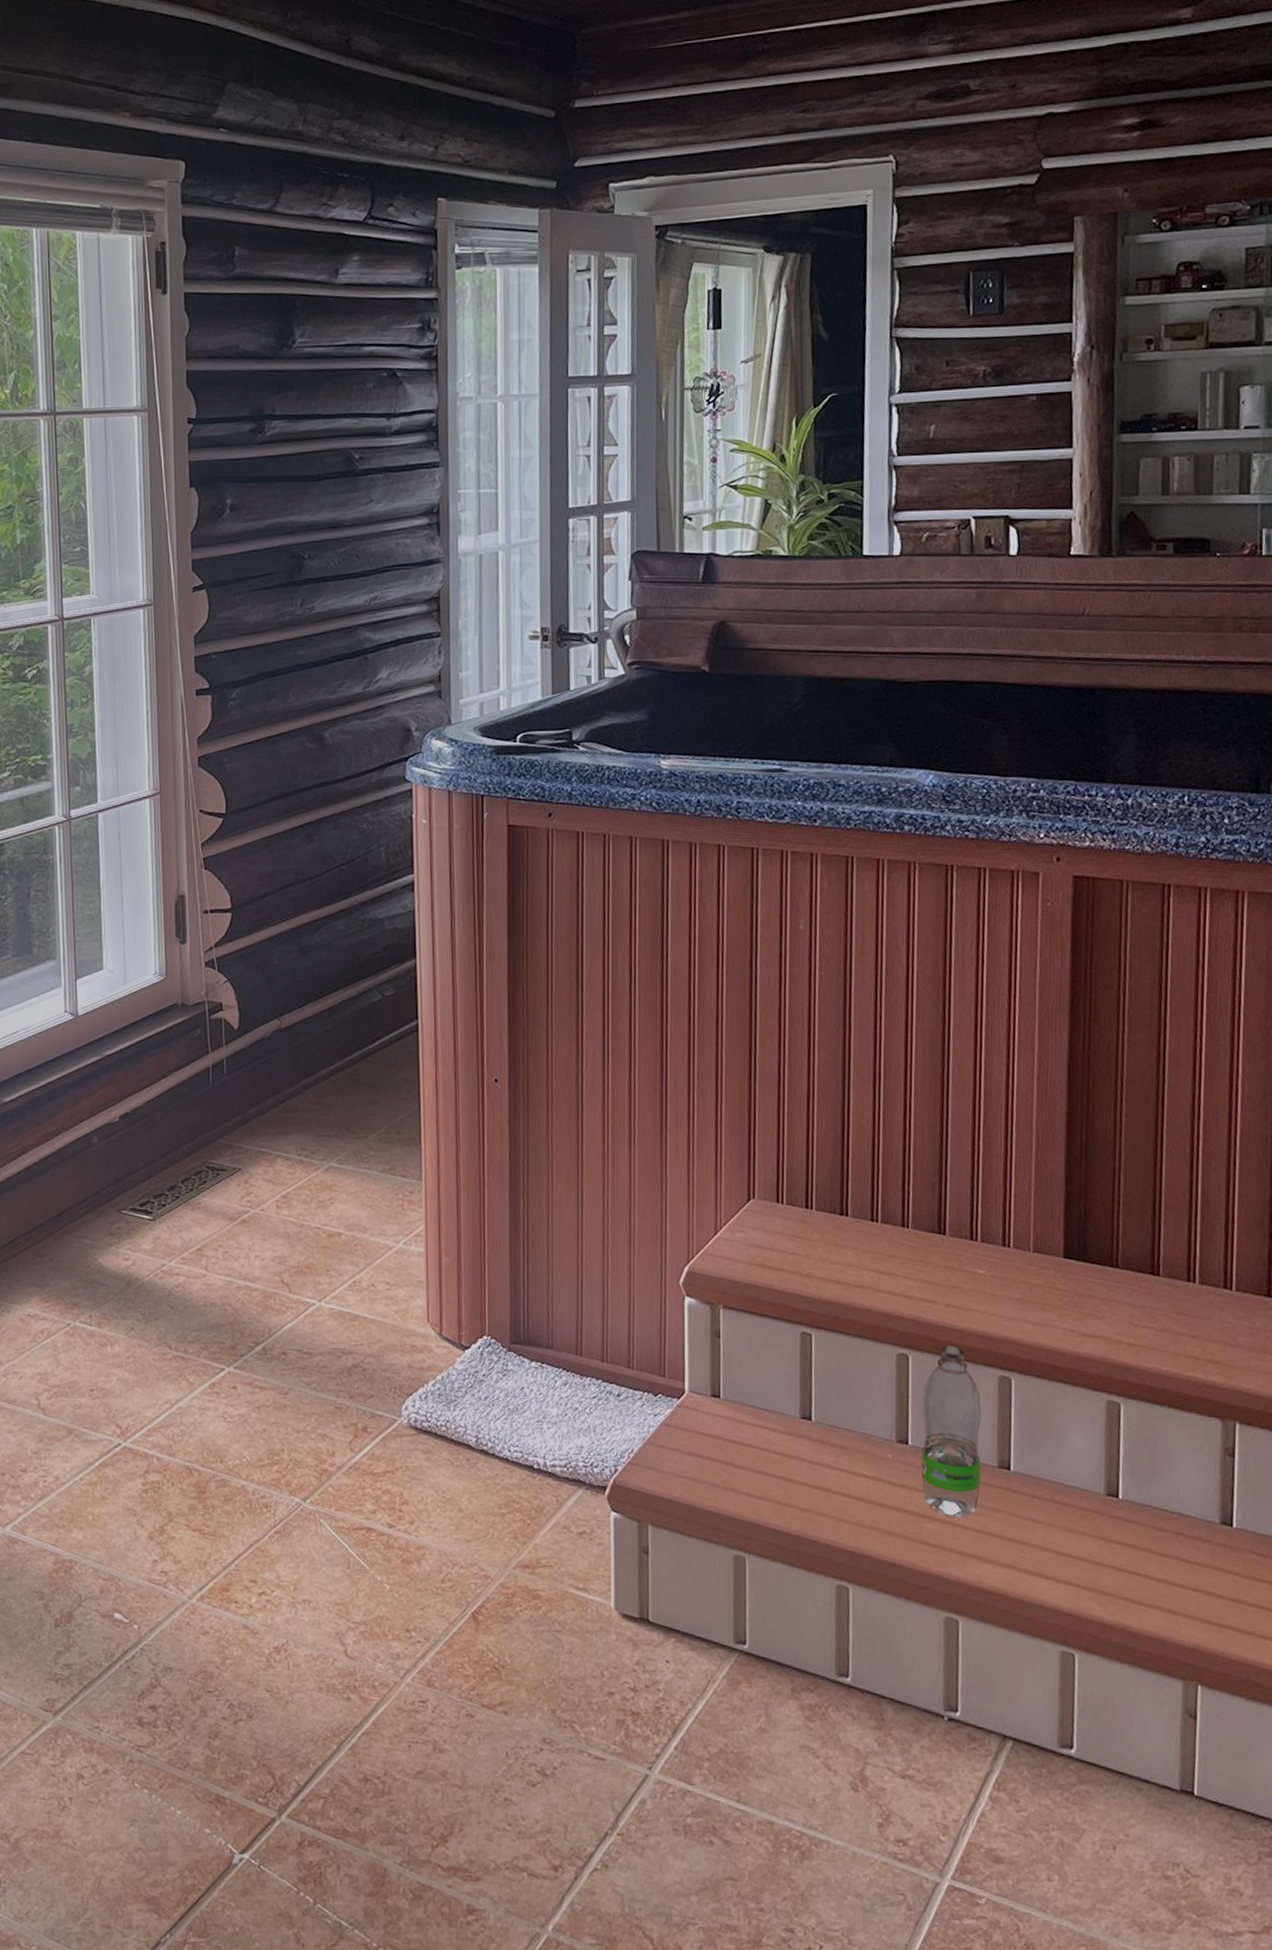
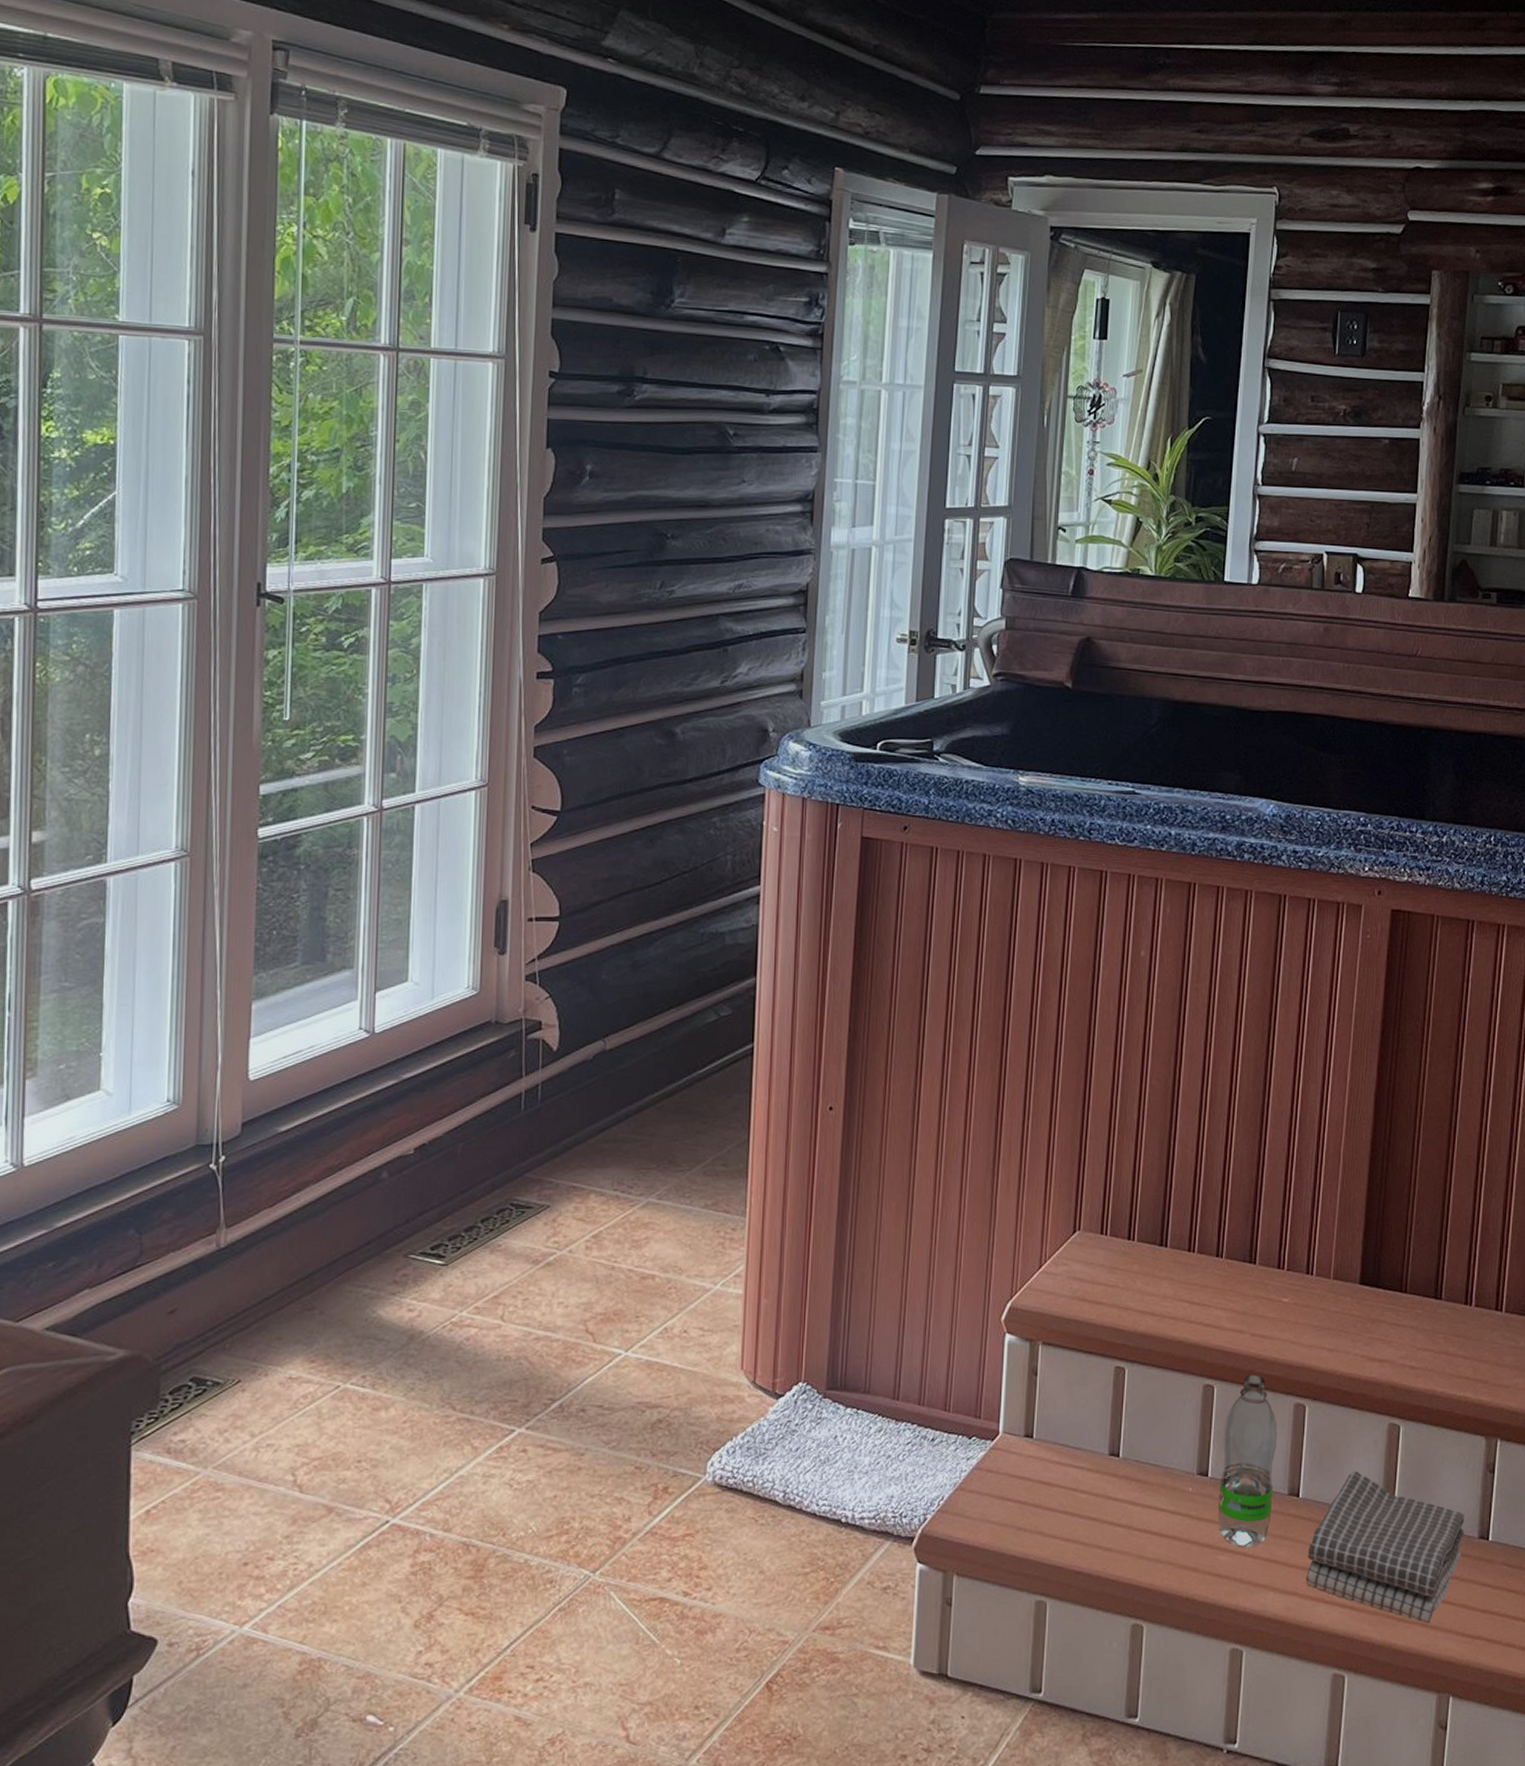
towel: none [1023,1448,1203,1608] -> present [1305,1471,1465,1624]

